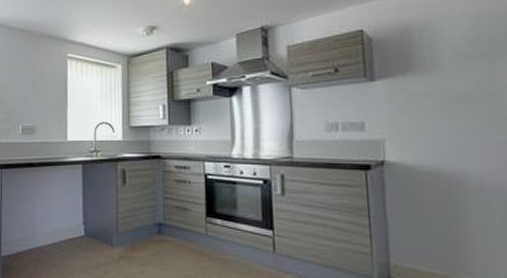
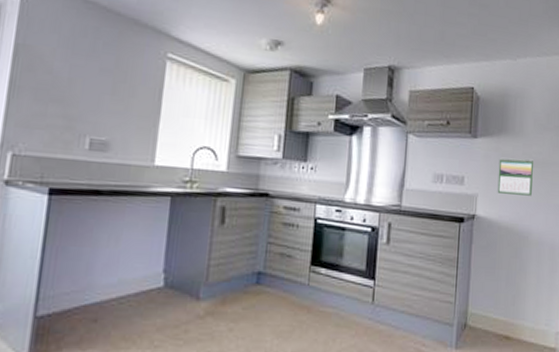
calendar: none [407,94,461,136] -> present [497,157,533,196]

